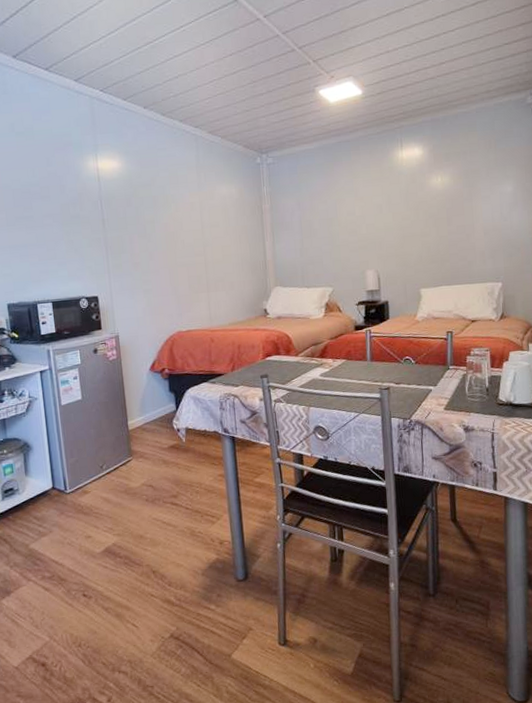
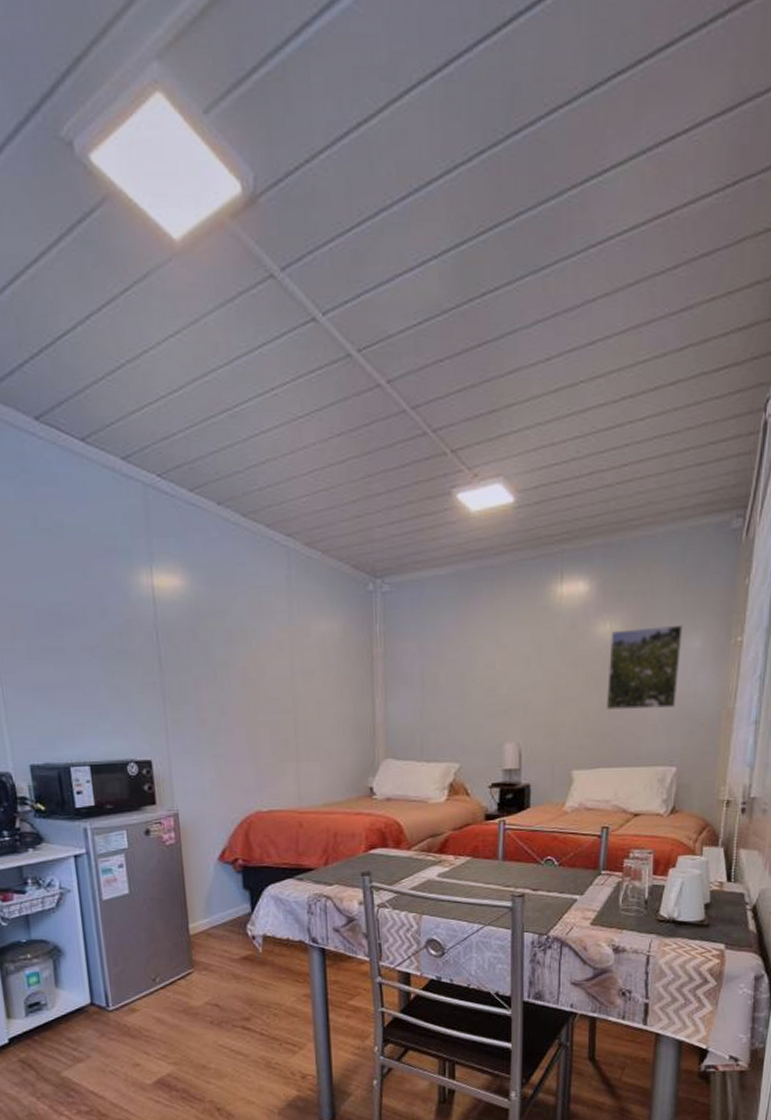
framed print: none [442,175,498,242] -> present [606,624,683,711]

